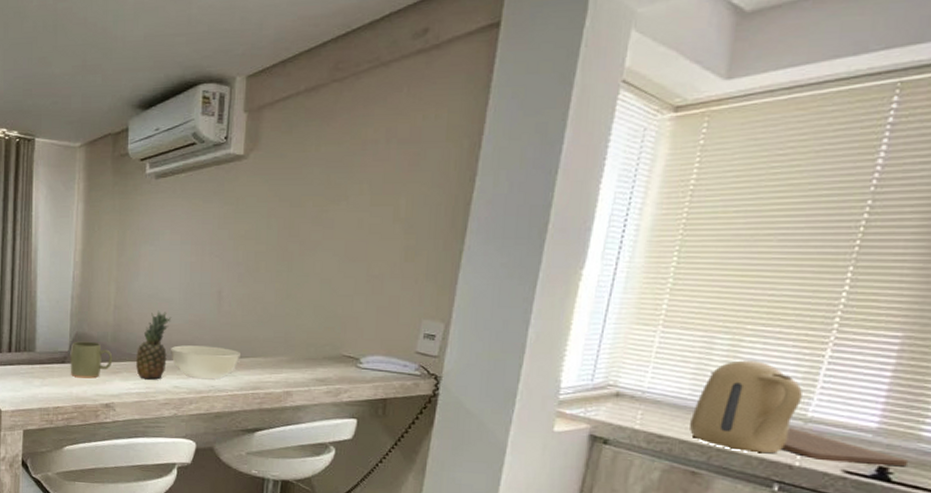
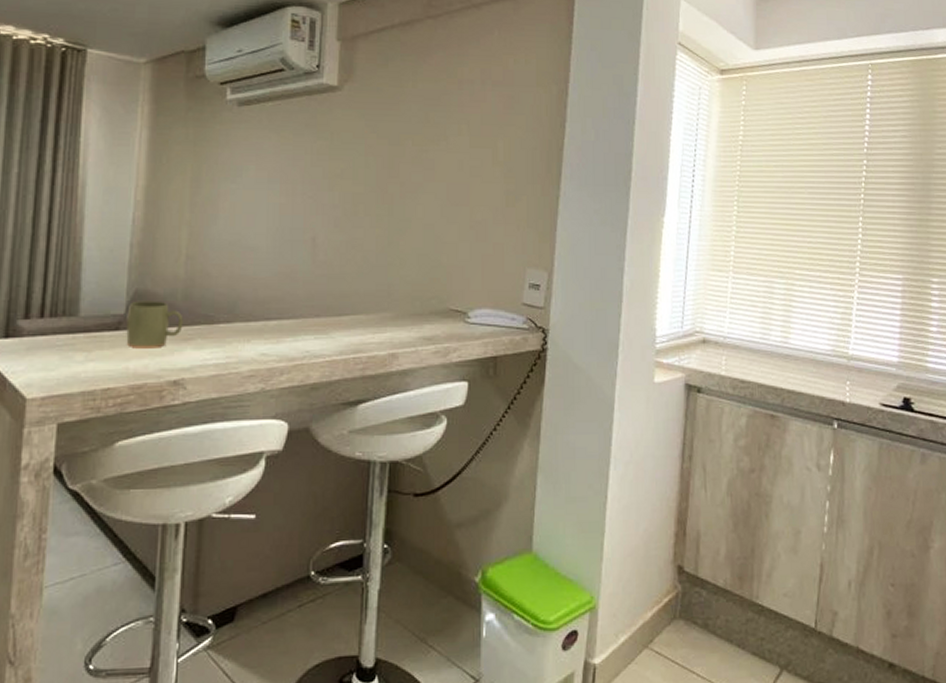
fruit: present [135,310,172,380] -> none [212,260,258,347]
bowl: present [171,345,242,380] -> none [257,303,340,343]
kettle: present [690,360,802,454] -> none [764,303,843,392]
cutting board: present [781,428,909,467] -> none [835,366,923,397]

